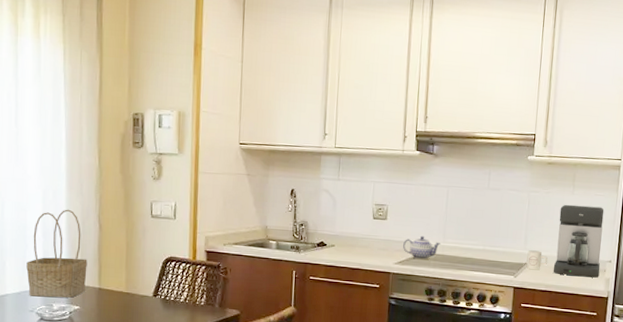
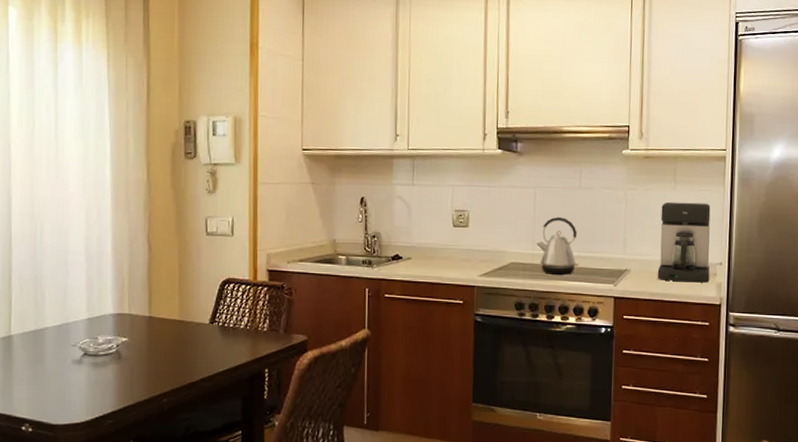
basket: present [26,209,87,298] -> none [68,229,136,330]
teapot: present [403,235,441,260] -> none [488,243,530,271]
kettle: none [447,214,484,266] -> present [537,217,579,275]
mug: present [526,250,548,270] -> none [627,255,651,277]

